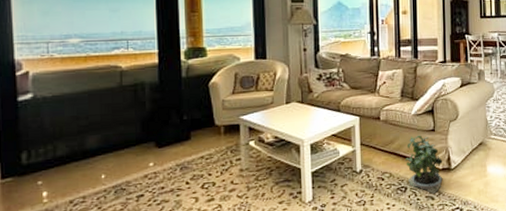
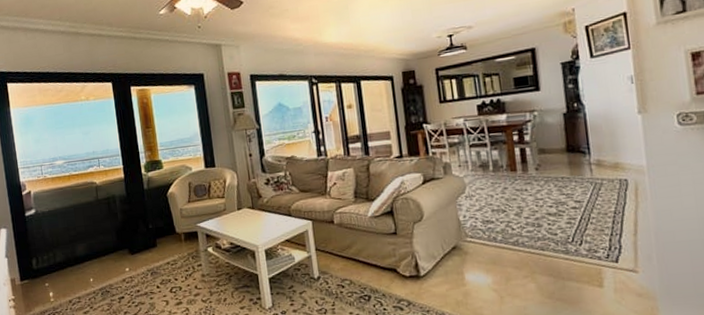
potted plant: present [405,135,443,195] -> none [365,239,411,305]

